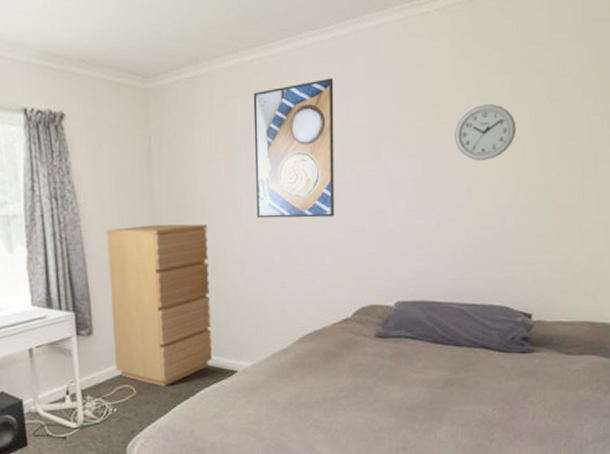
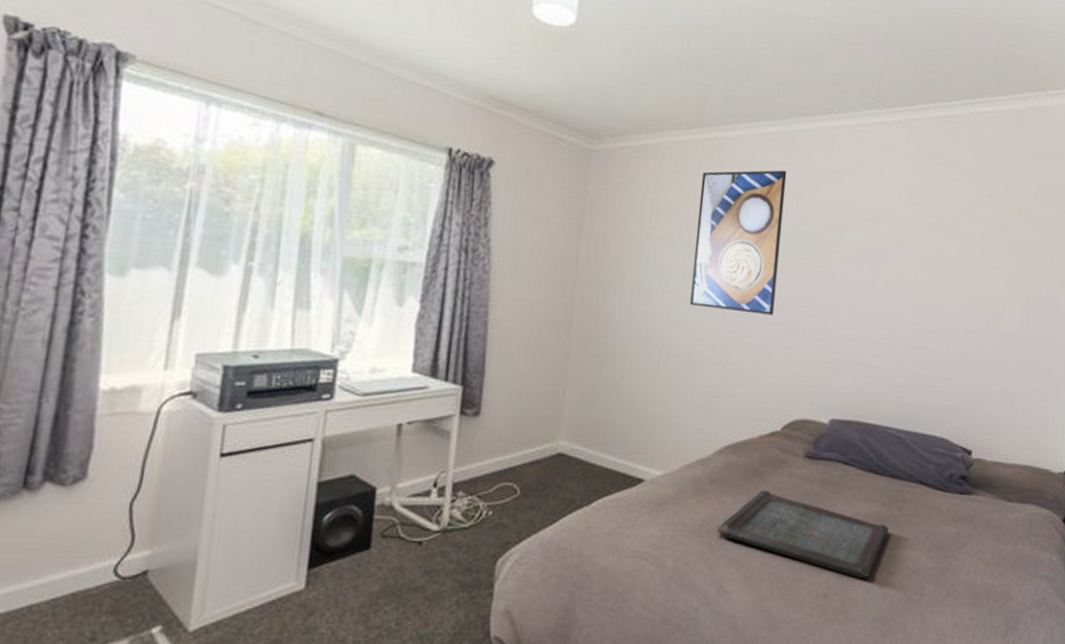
dresser: present [105,224,213,386] -> none [500,294,634,489]
serving tray: none [304,368,457,433] -> present [717,489,889,579]
wall clock: present [454,104,517,160] -> none [903,221,965,279]

